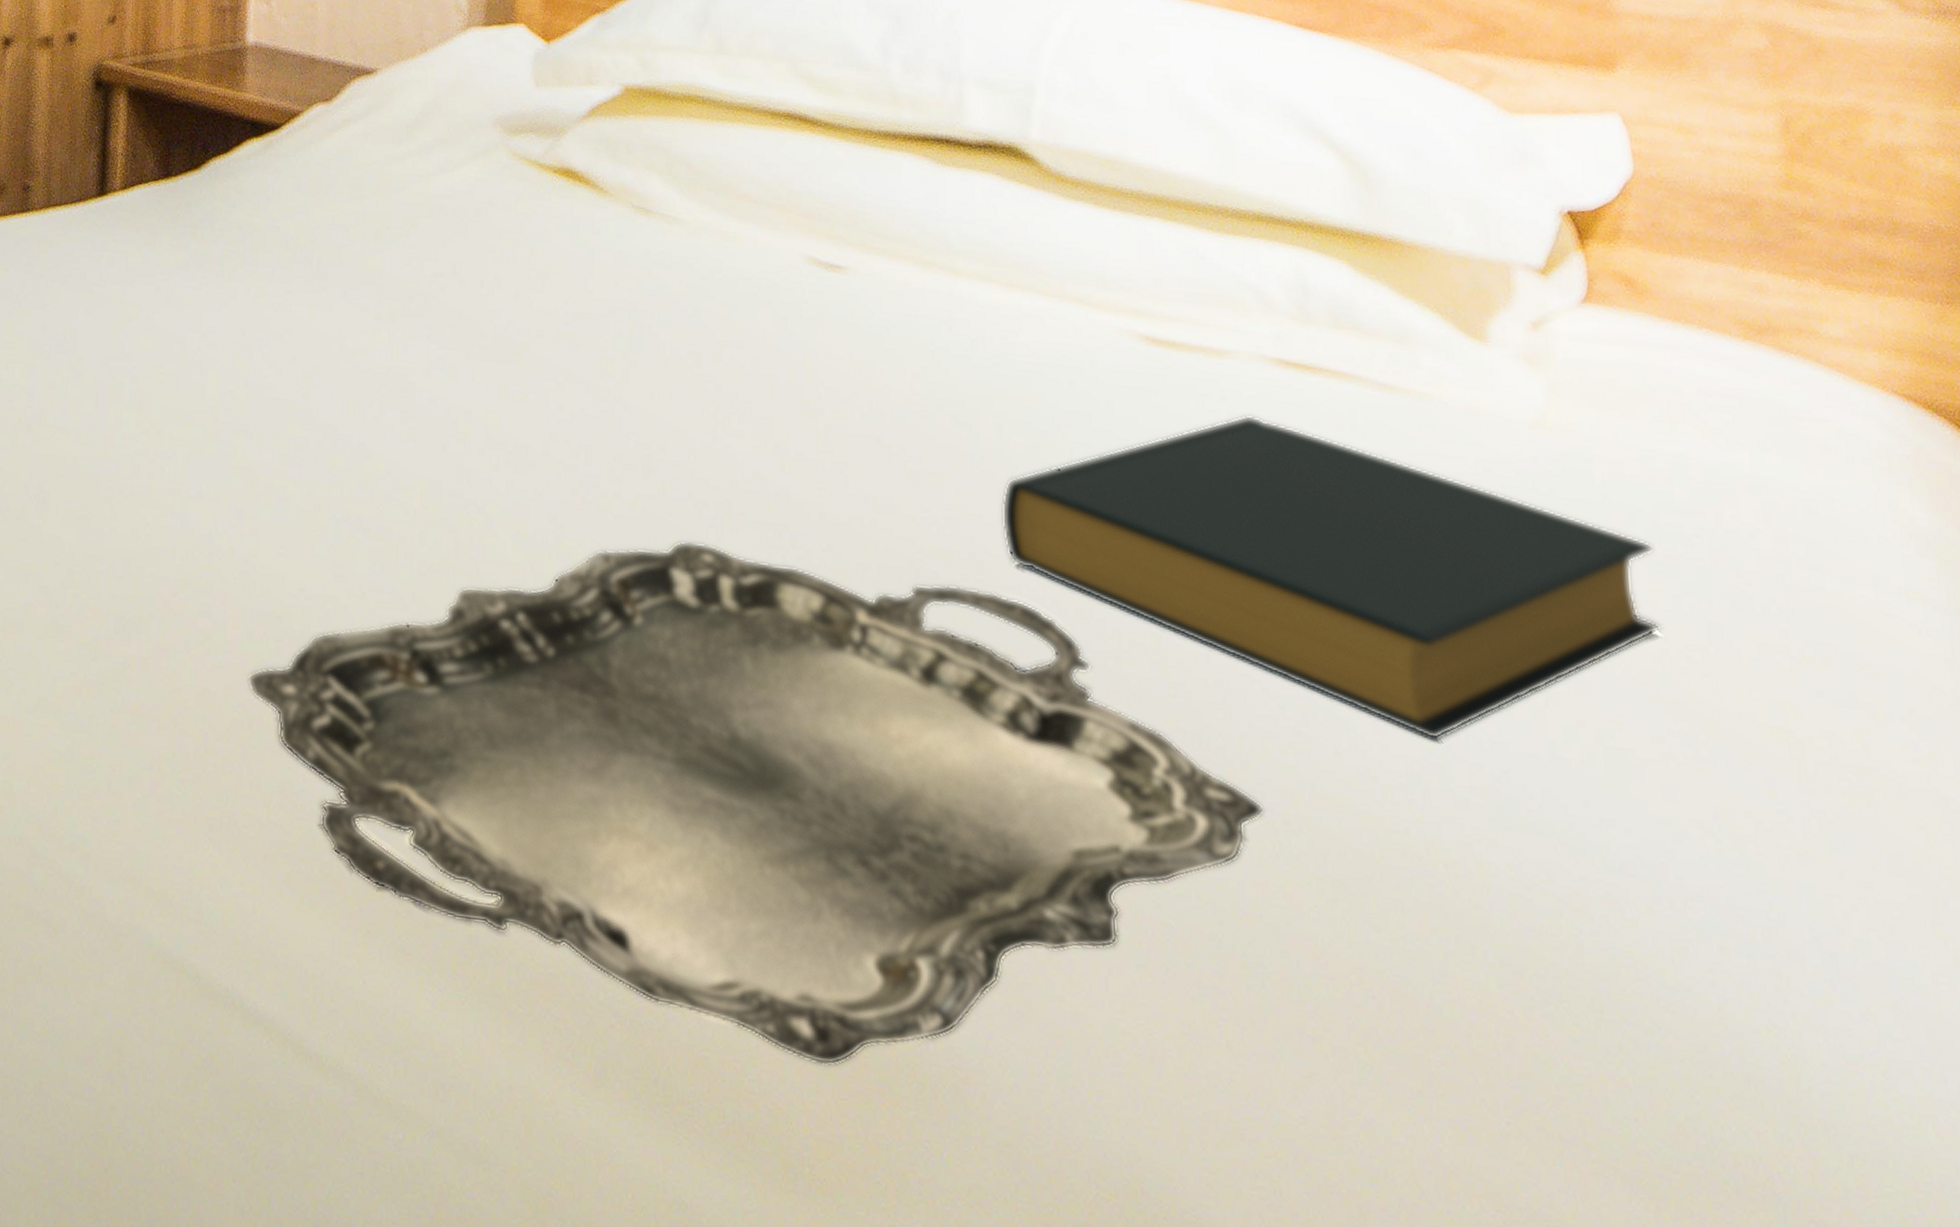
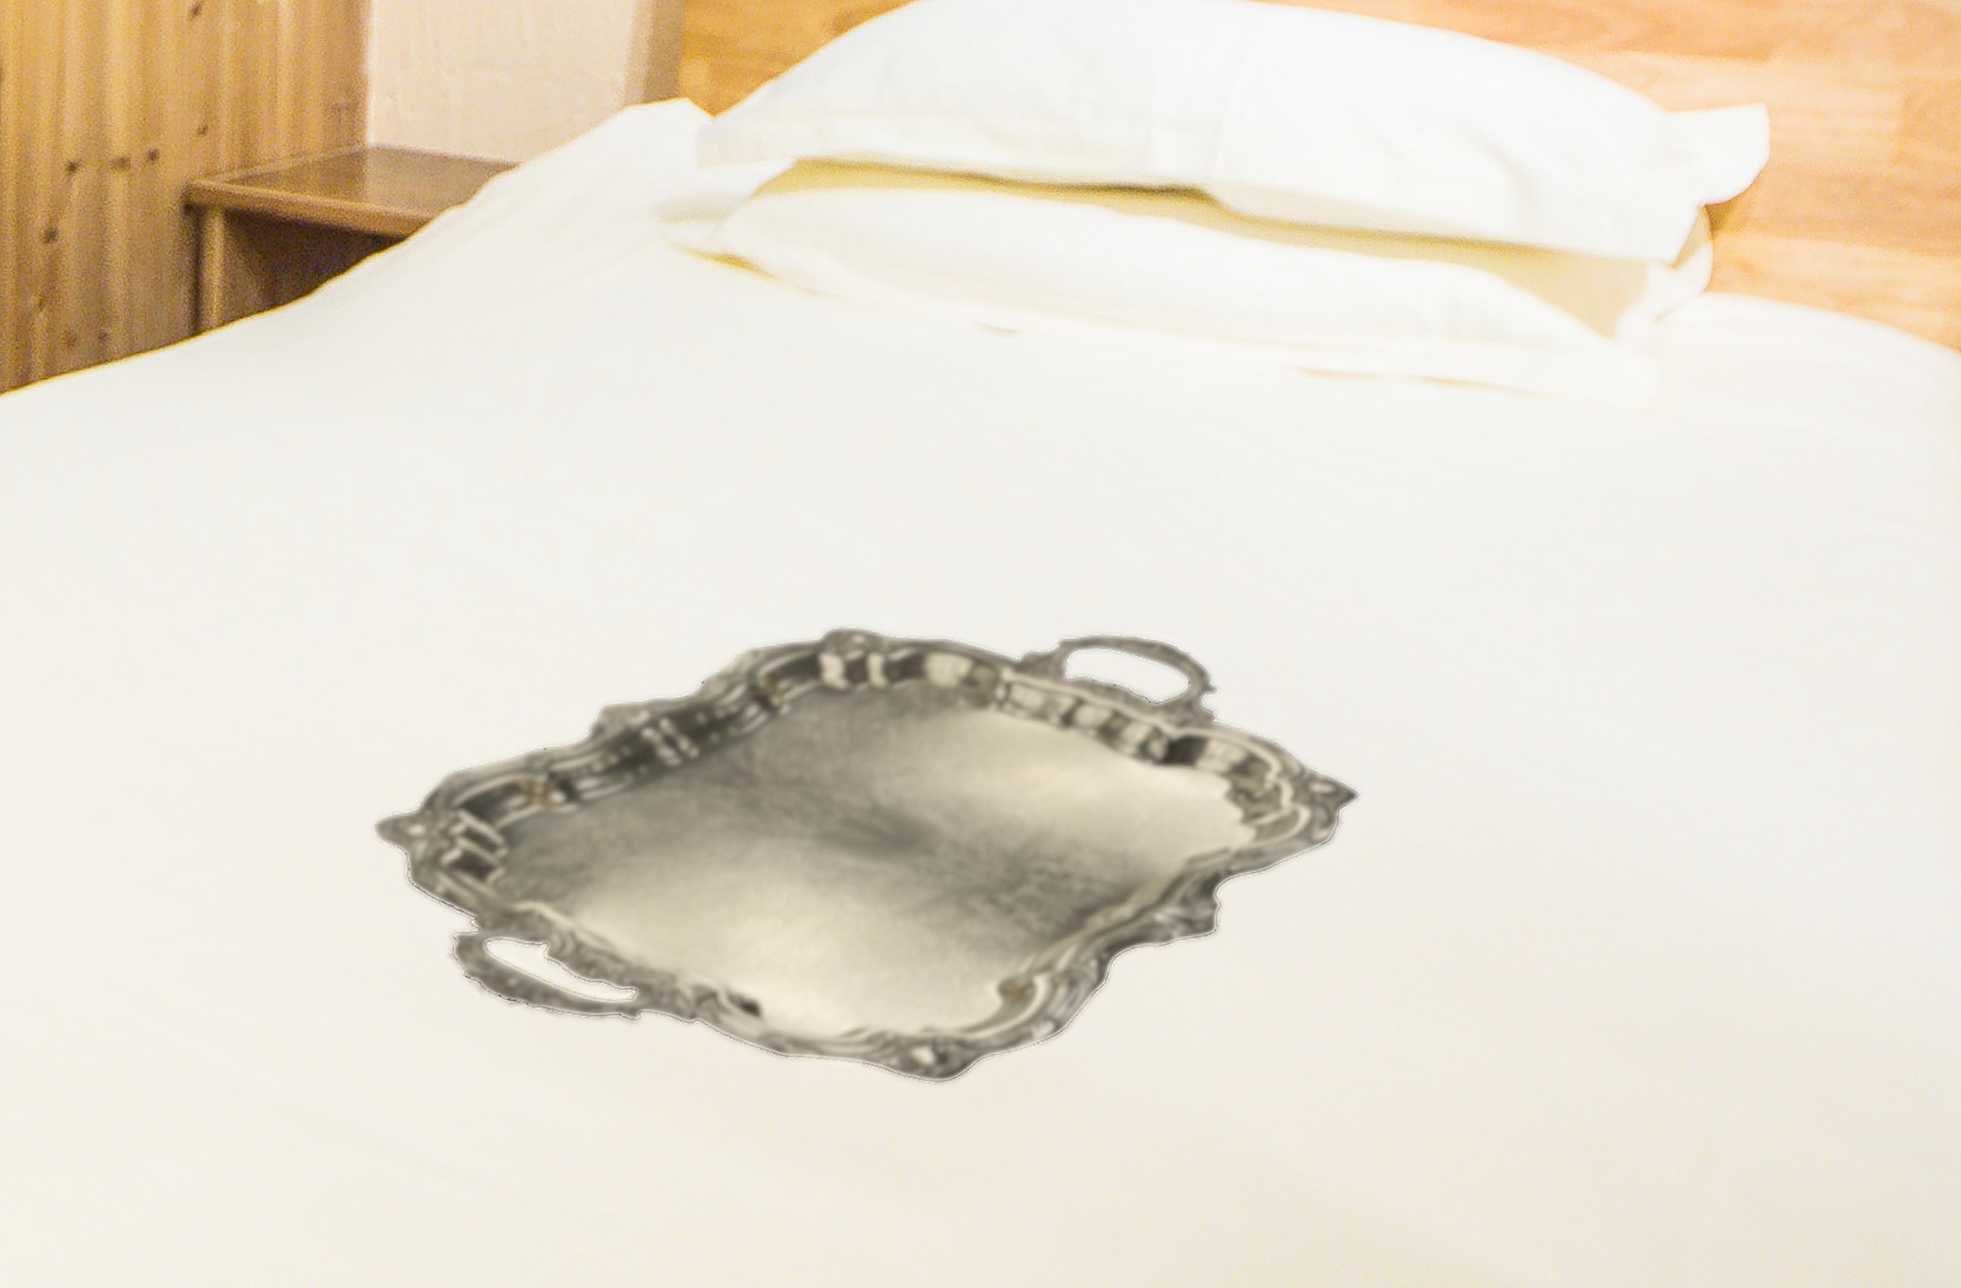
hardback book: present [1001,414,1660,740] -> none [1149,433,1729,710]

